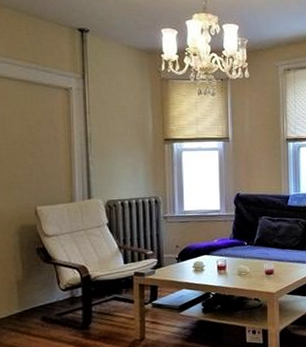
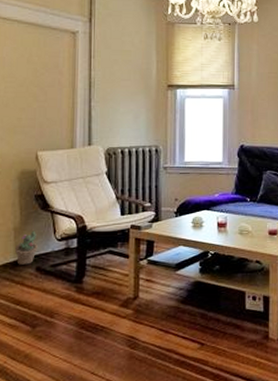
decorative plant: none [19,282,43,316] -> present [15,231,39,265]

